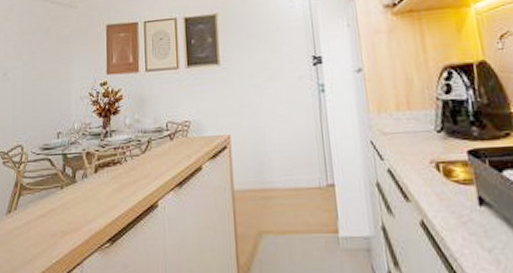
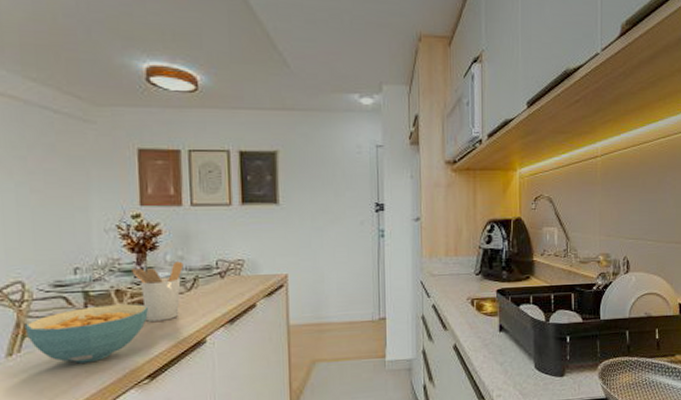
cereal bowl: none [21,166,111,223] -> present [25,304,148,364]
utensil holder: none [99,124,140,183] -> present [132,261,184,321]

